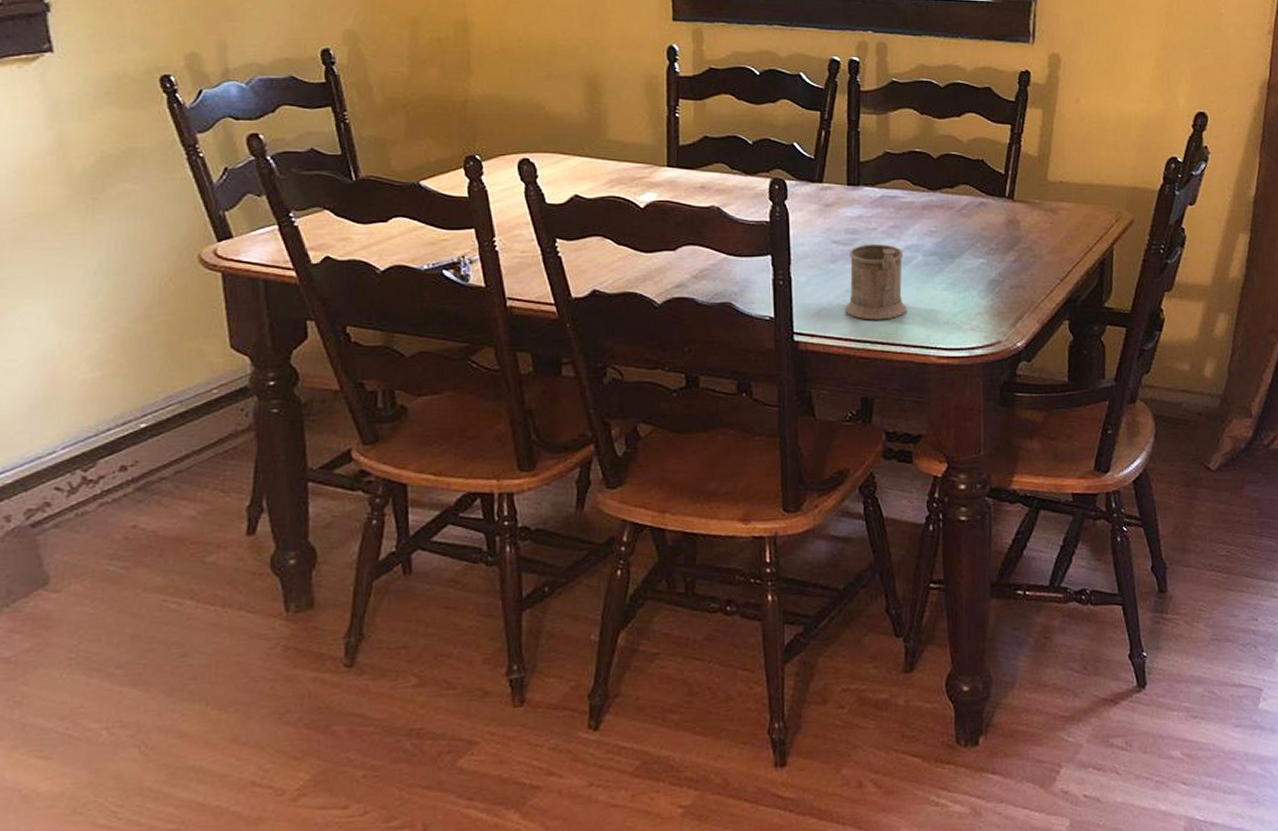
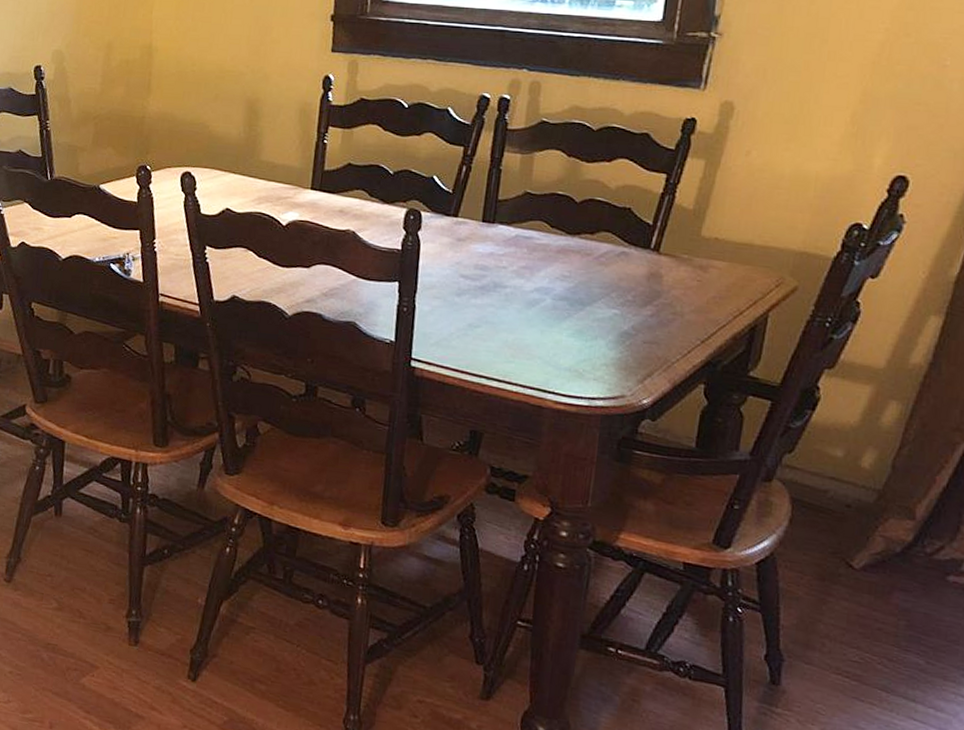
mug: present [845,245,906,320] -> none [465,282,532,358]

